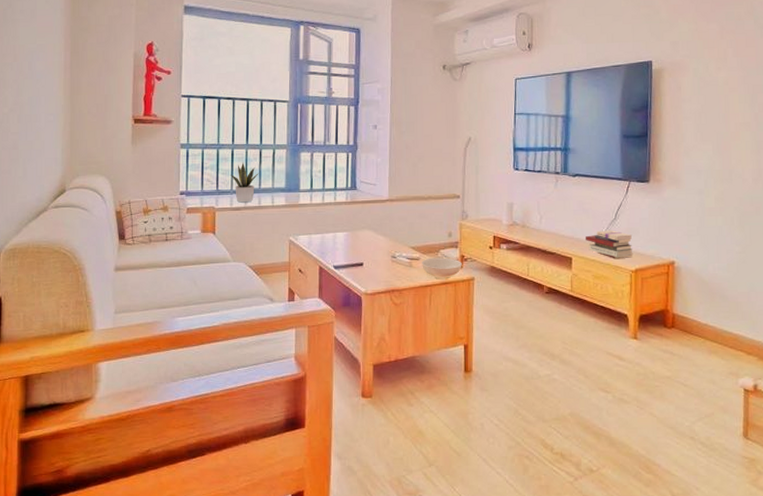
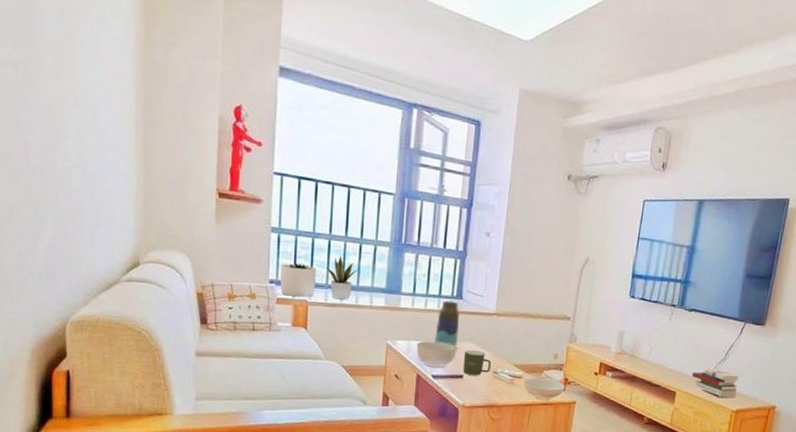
planter: none [190,173,222,205] -> present [280,262,316,298]
bowl: none [317,233,356,259] -> present [416,341,458,369]
vase: none [334,192,355,236] -> present [435,300,459,347]
mug: none [362,238,389,262] -> present [463,350,491,376]

